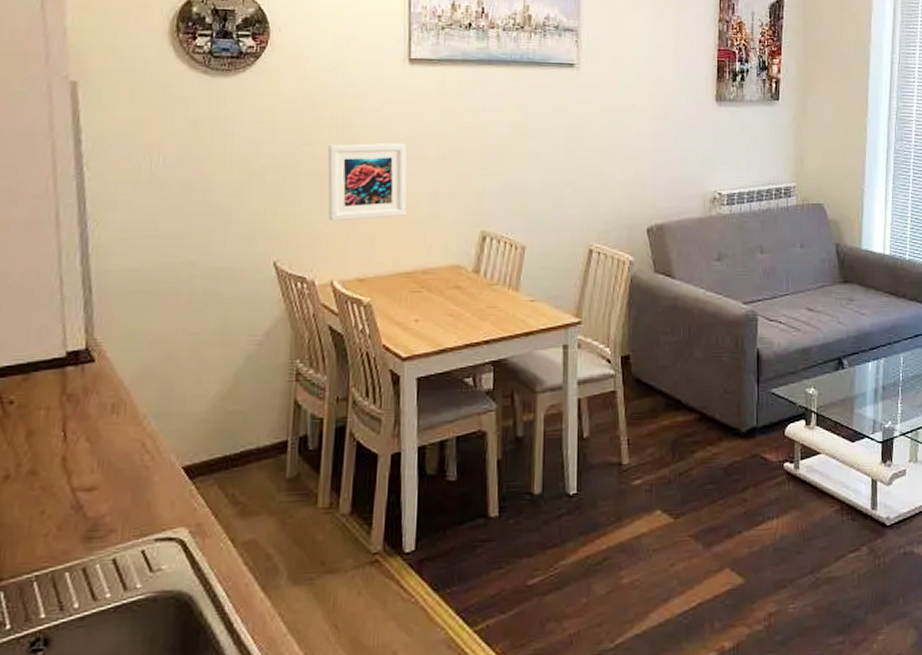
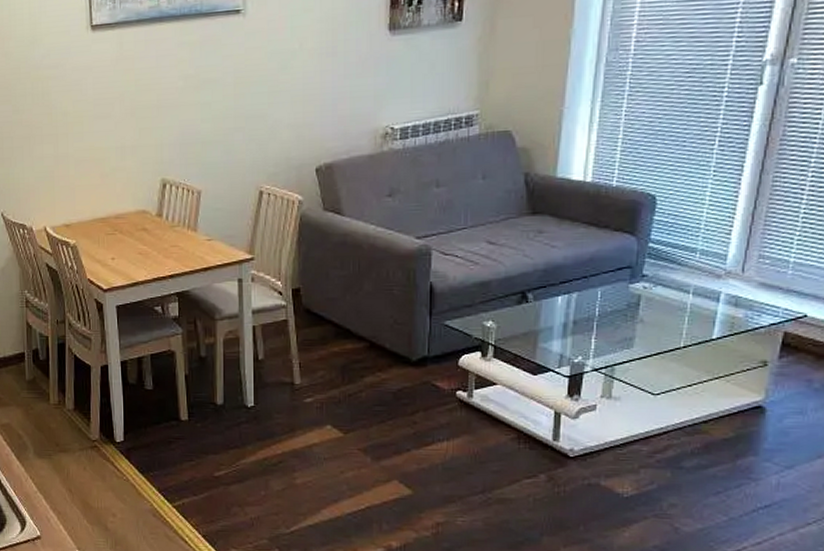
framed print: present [327,143,407,222] -> none [32,105,99,178]

